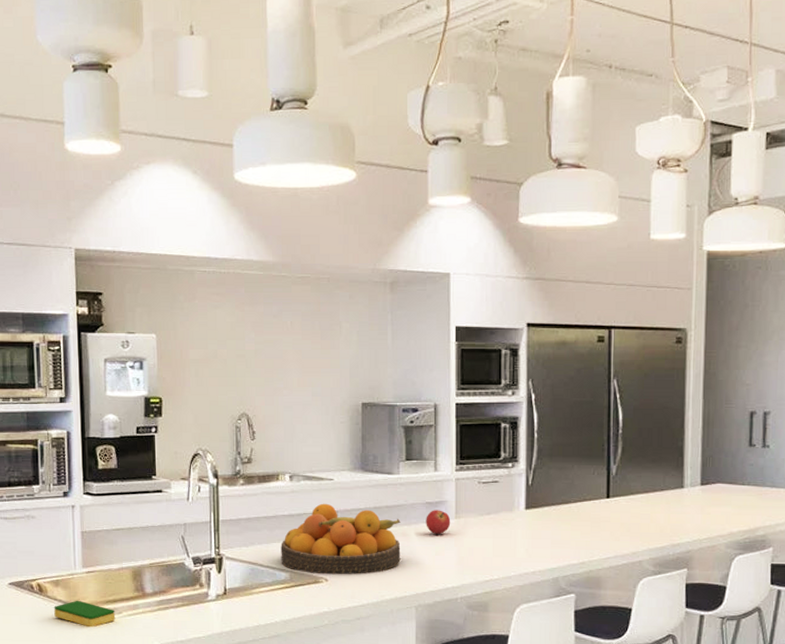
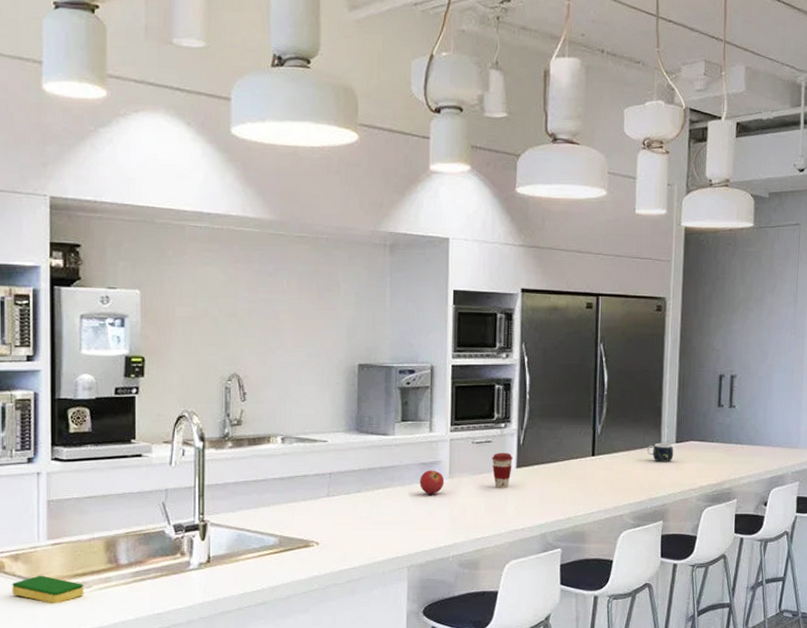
fruit bowl: present [281,503,401,575] -> none [270,465,395,538]
coffee cup: none [499,492,522,530] -> present [492,452,514,488]
mug: none [667,484,699,506] -> present [646,442,674,462]

